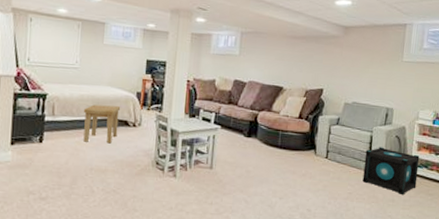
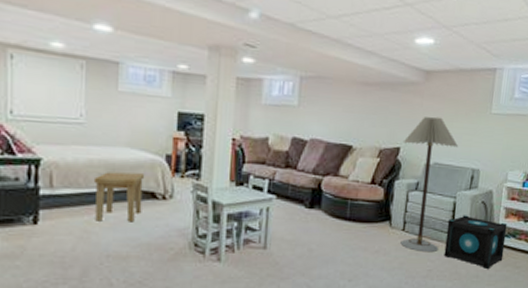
floor lamp: none [324,64,374,177] -> present [400,116,459,251]

